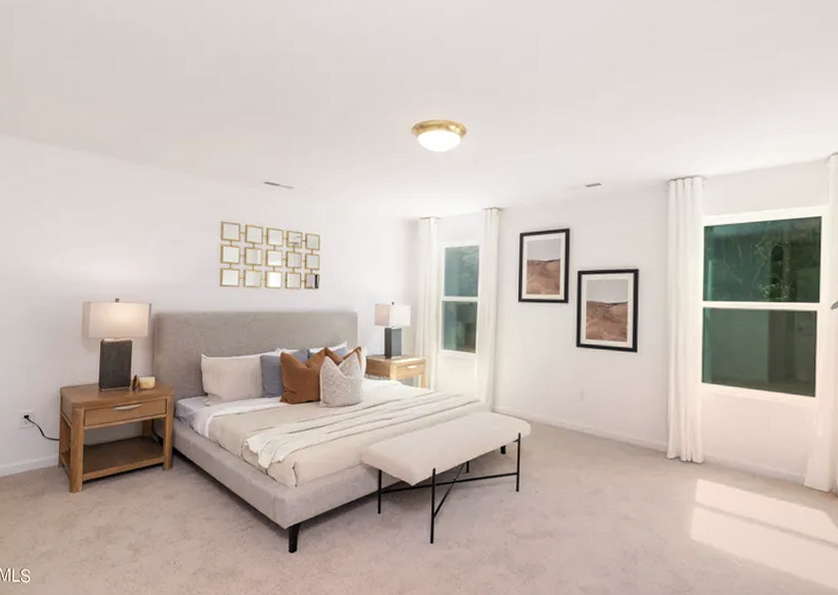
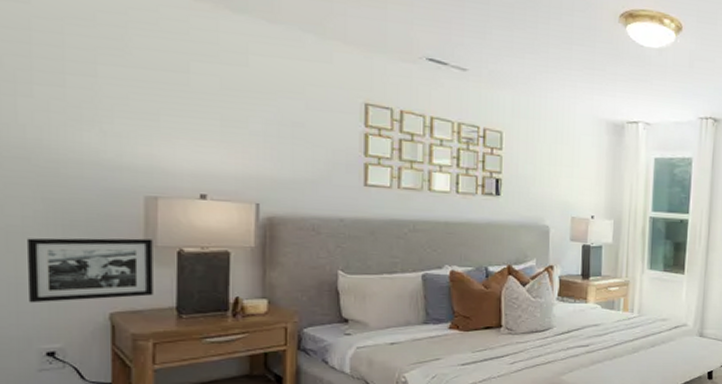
picture frame: none [16,332,86,380] -> present [26,238,153,303]

